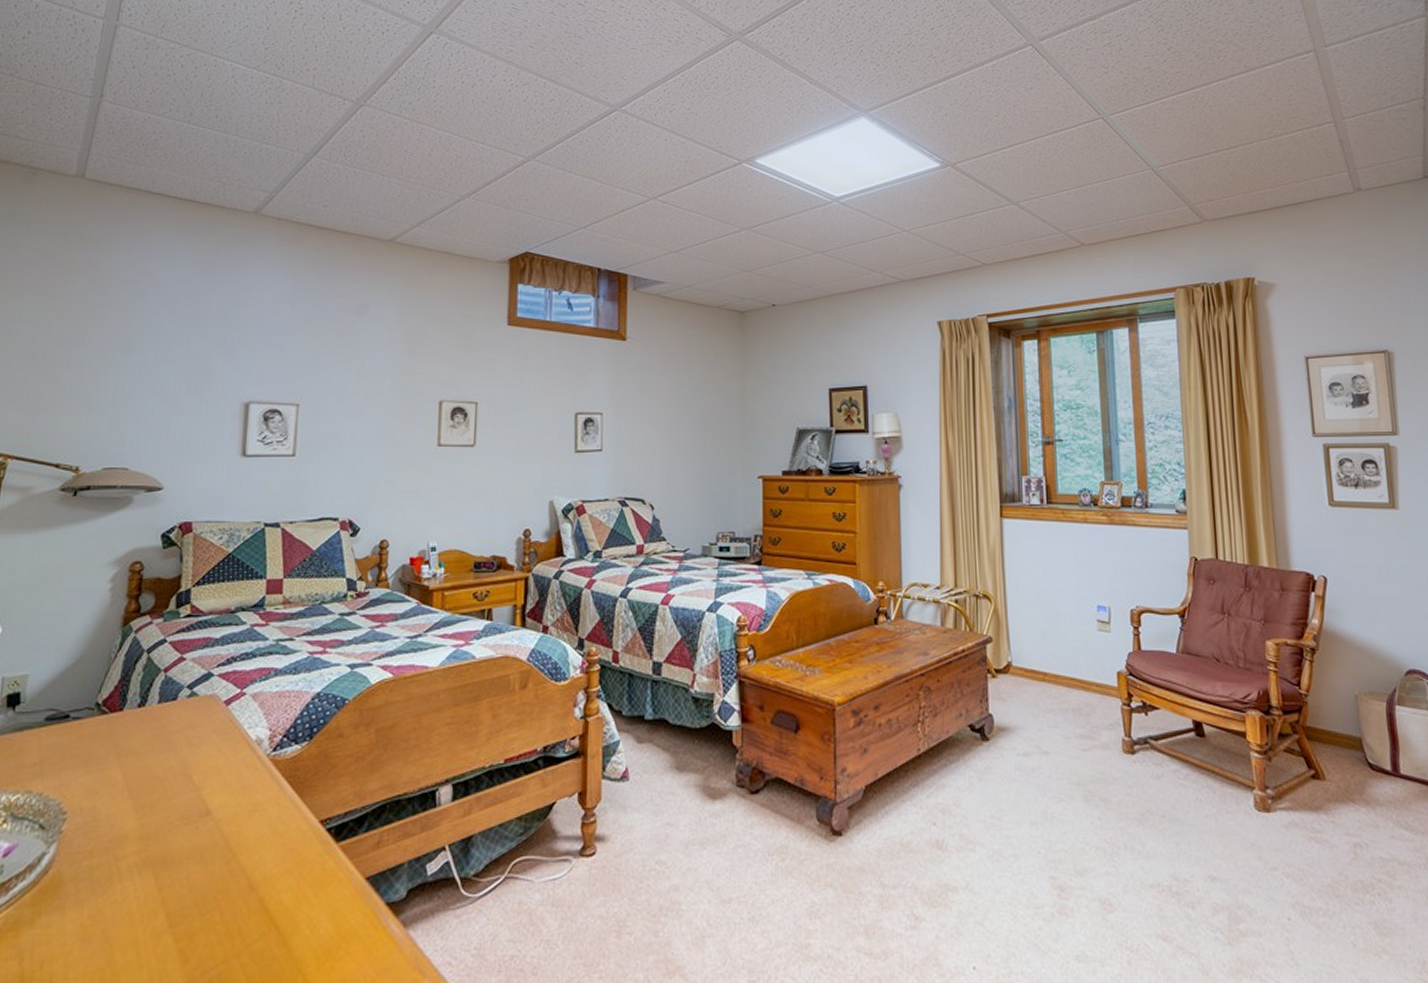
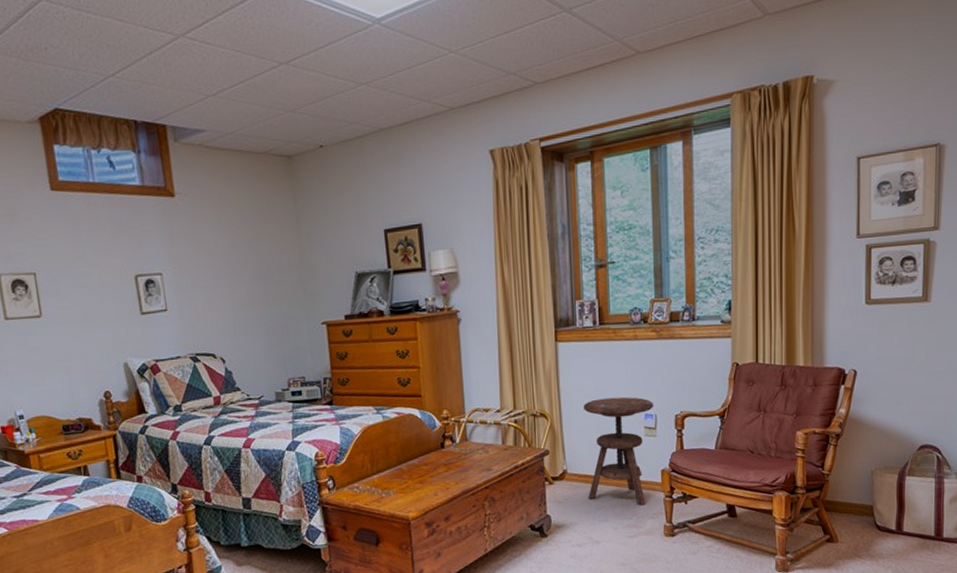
side table: none [1031,584,1106,713] -> present [584,396,653,506]

